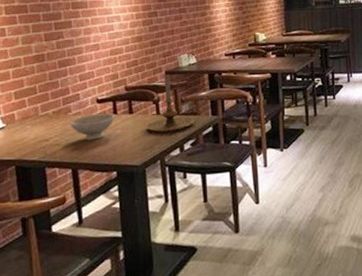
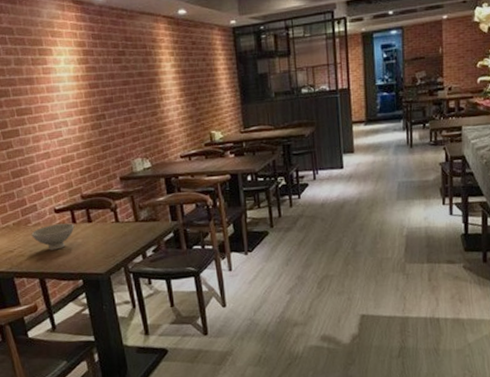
candle holder: present [146,76,194,133] -> none [106,182,154,240]

